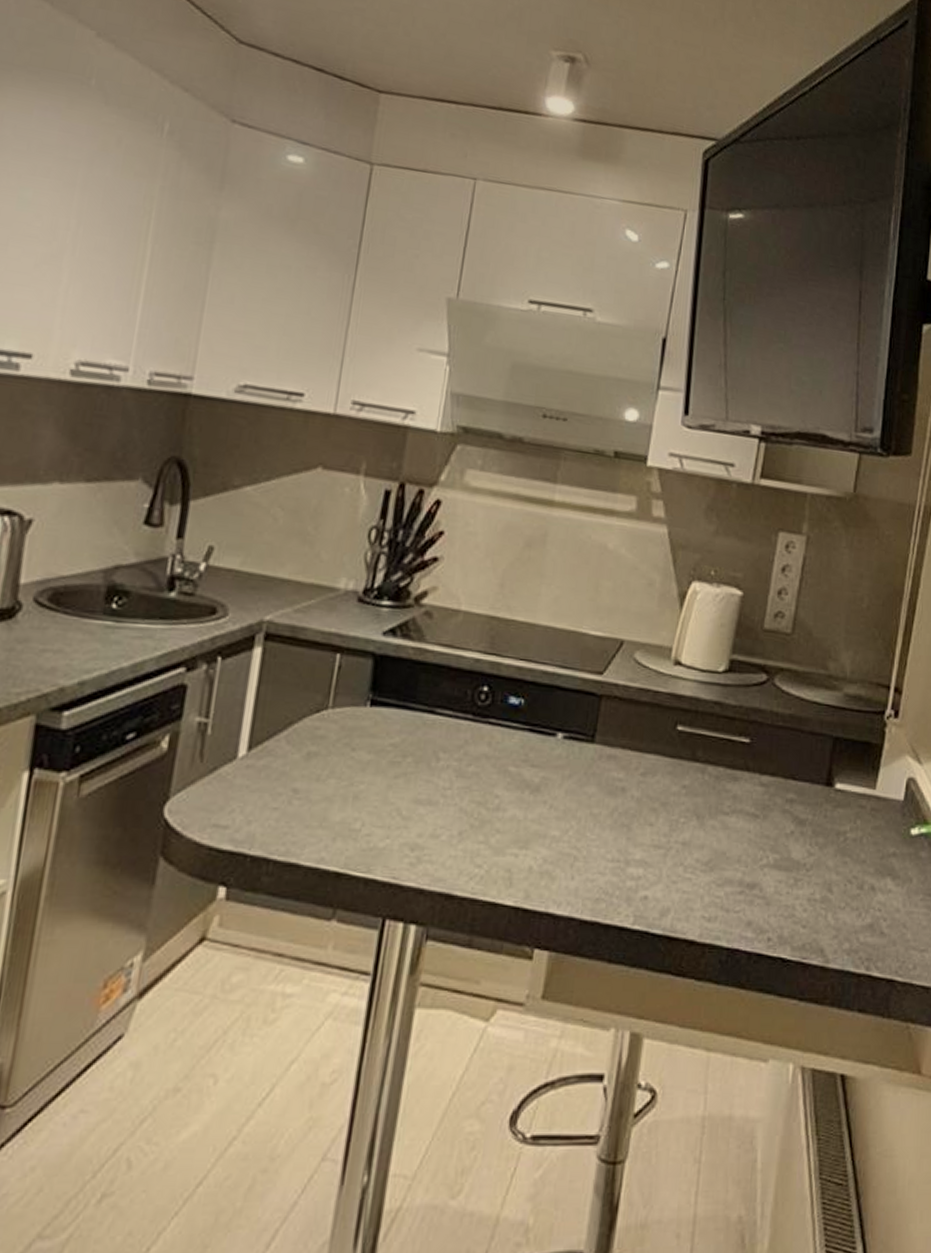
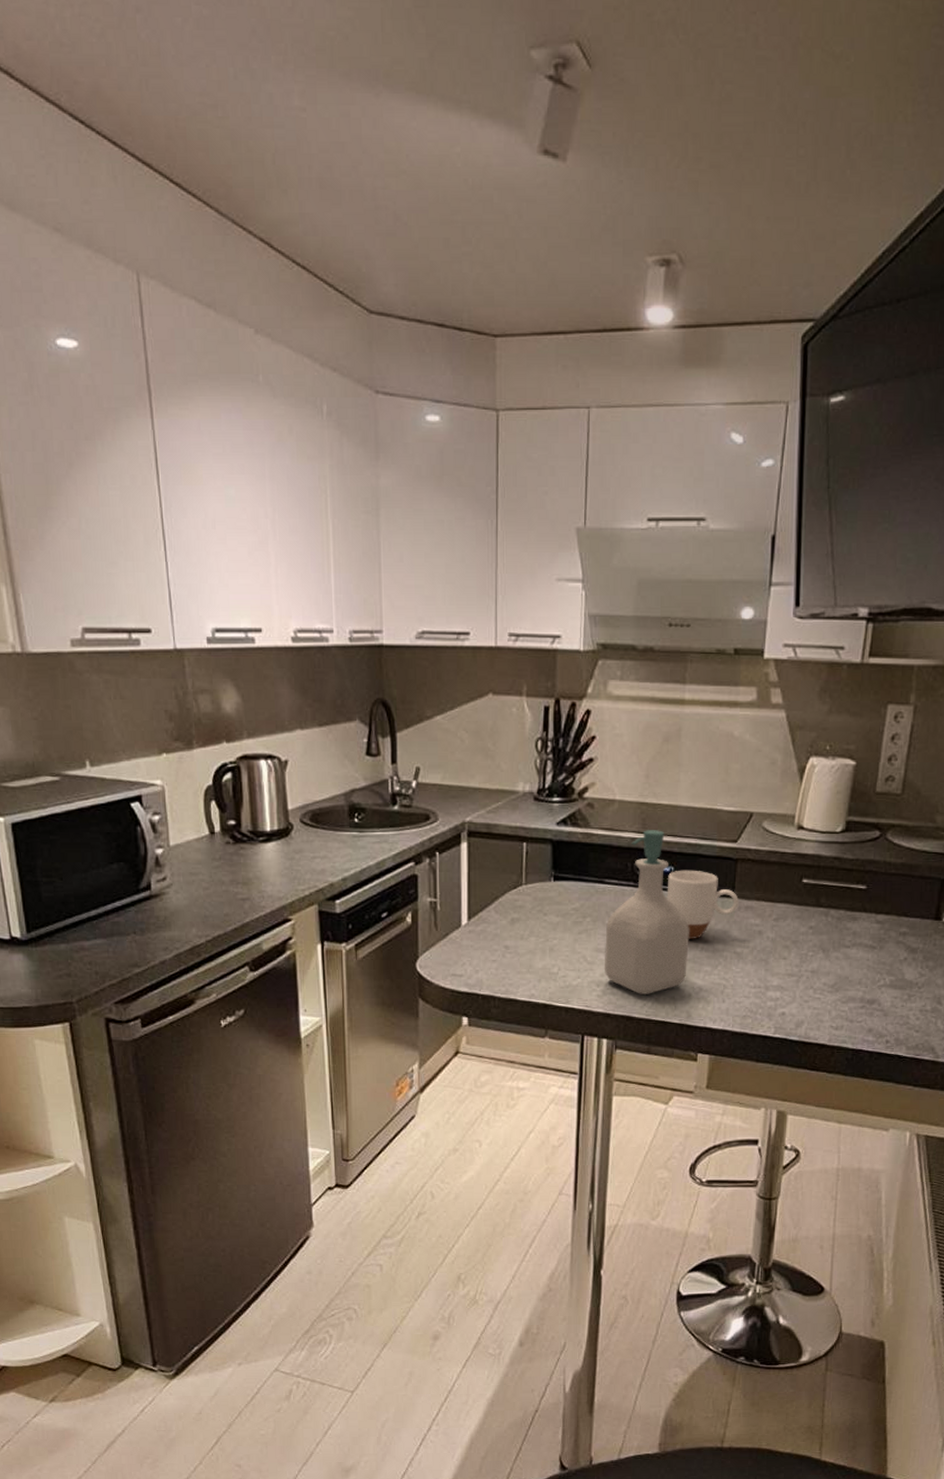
soap bottle: none [422,650,537,866] -> present [604,830,689,996]
mug: none [512,703,600,794] -> present [666,870,739,939]

